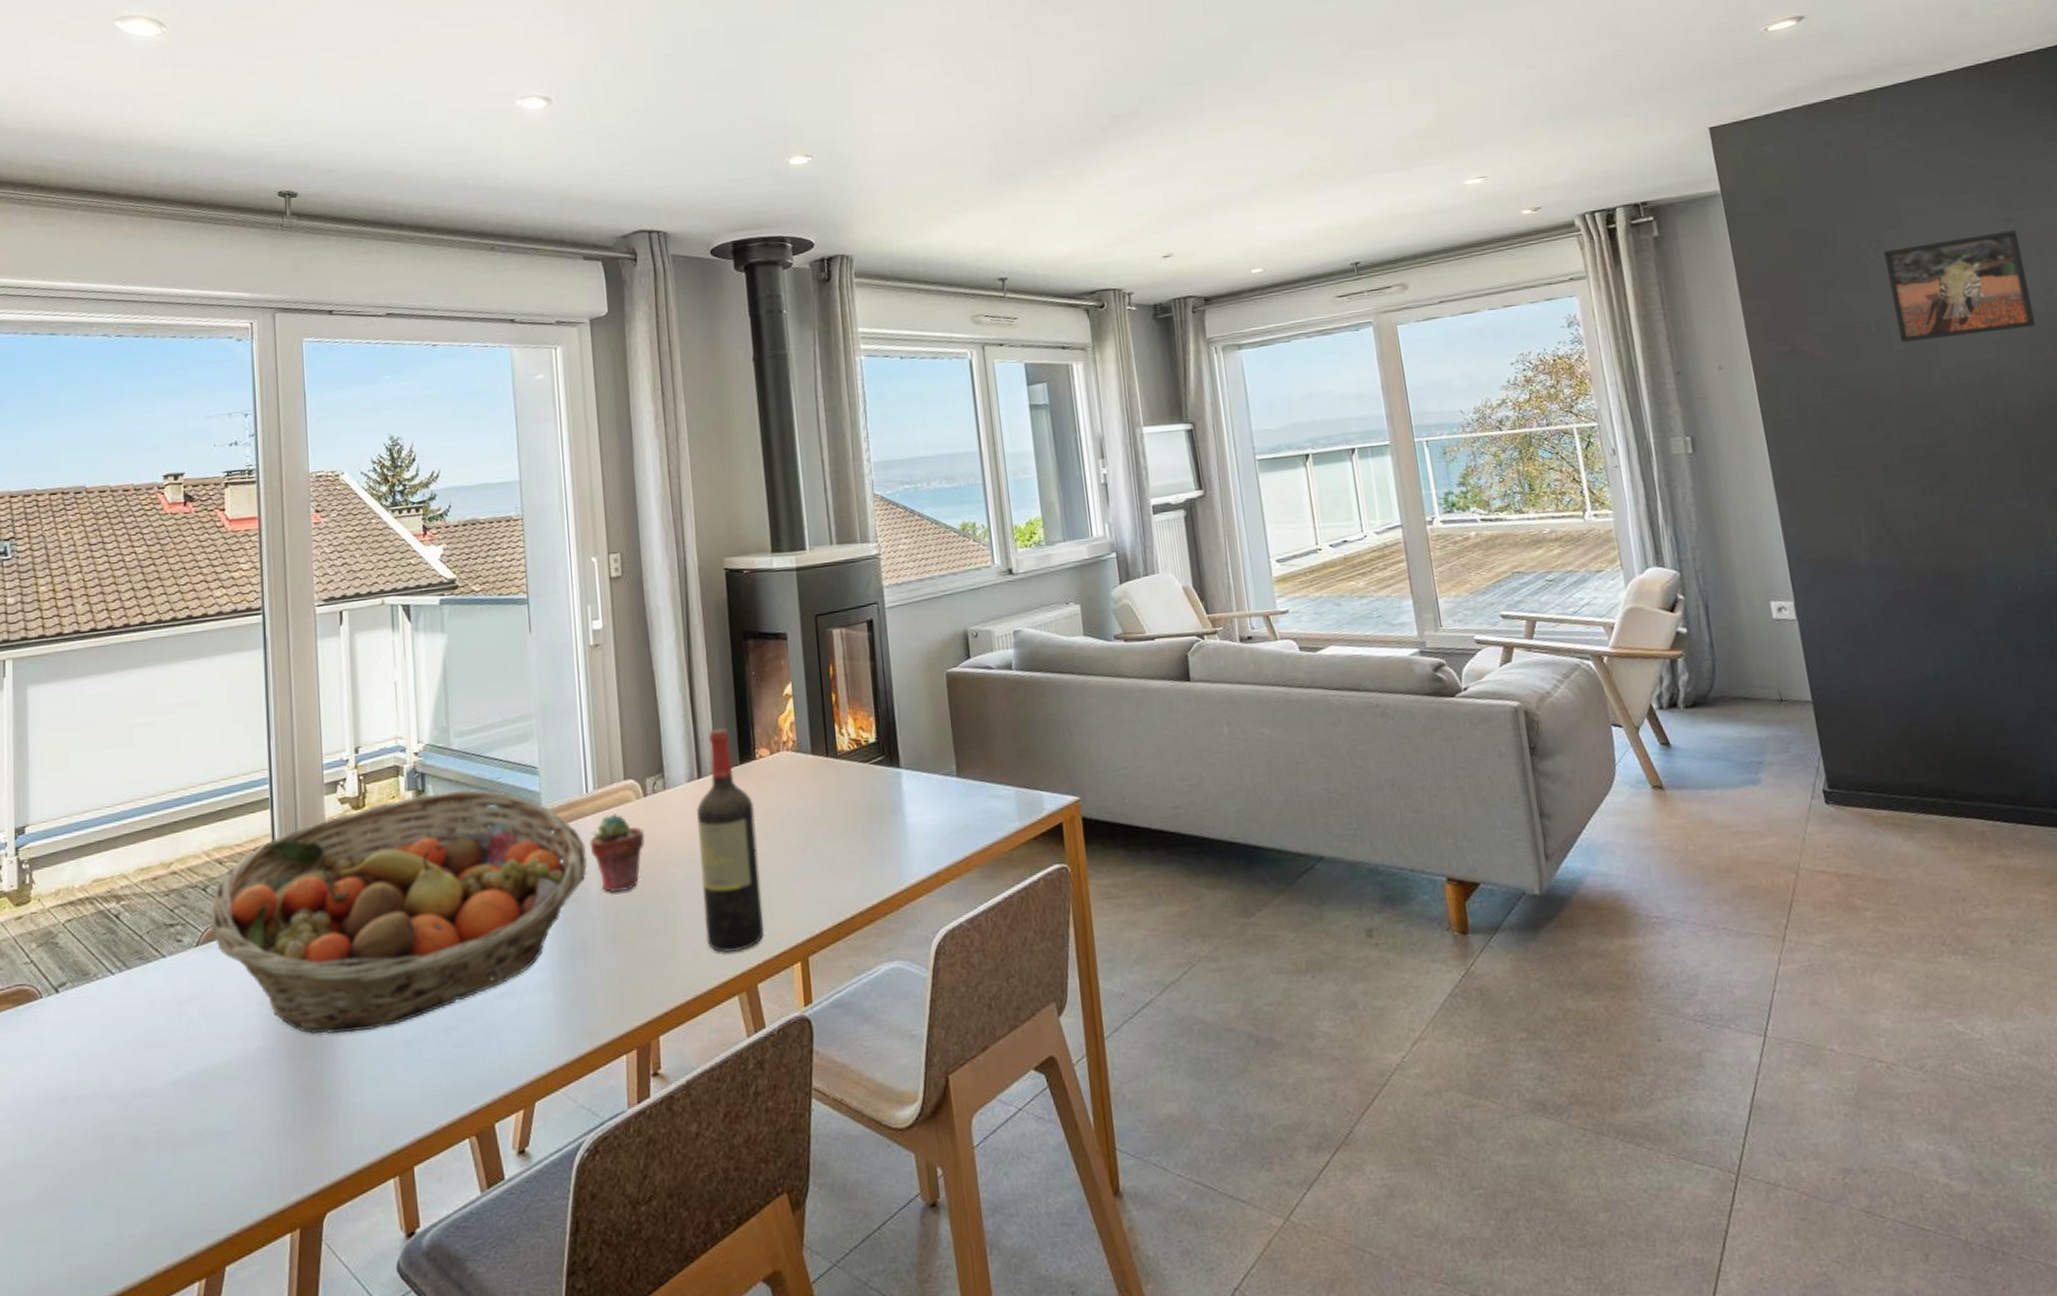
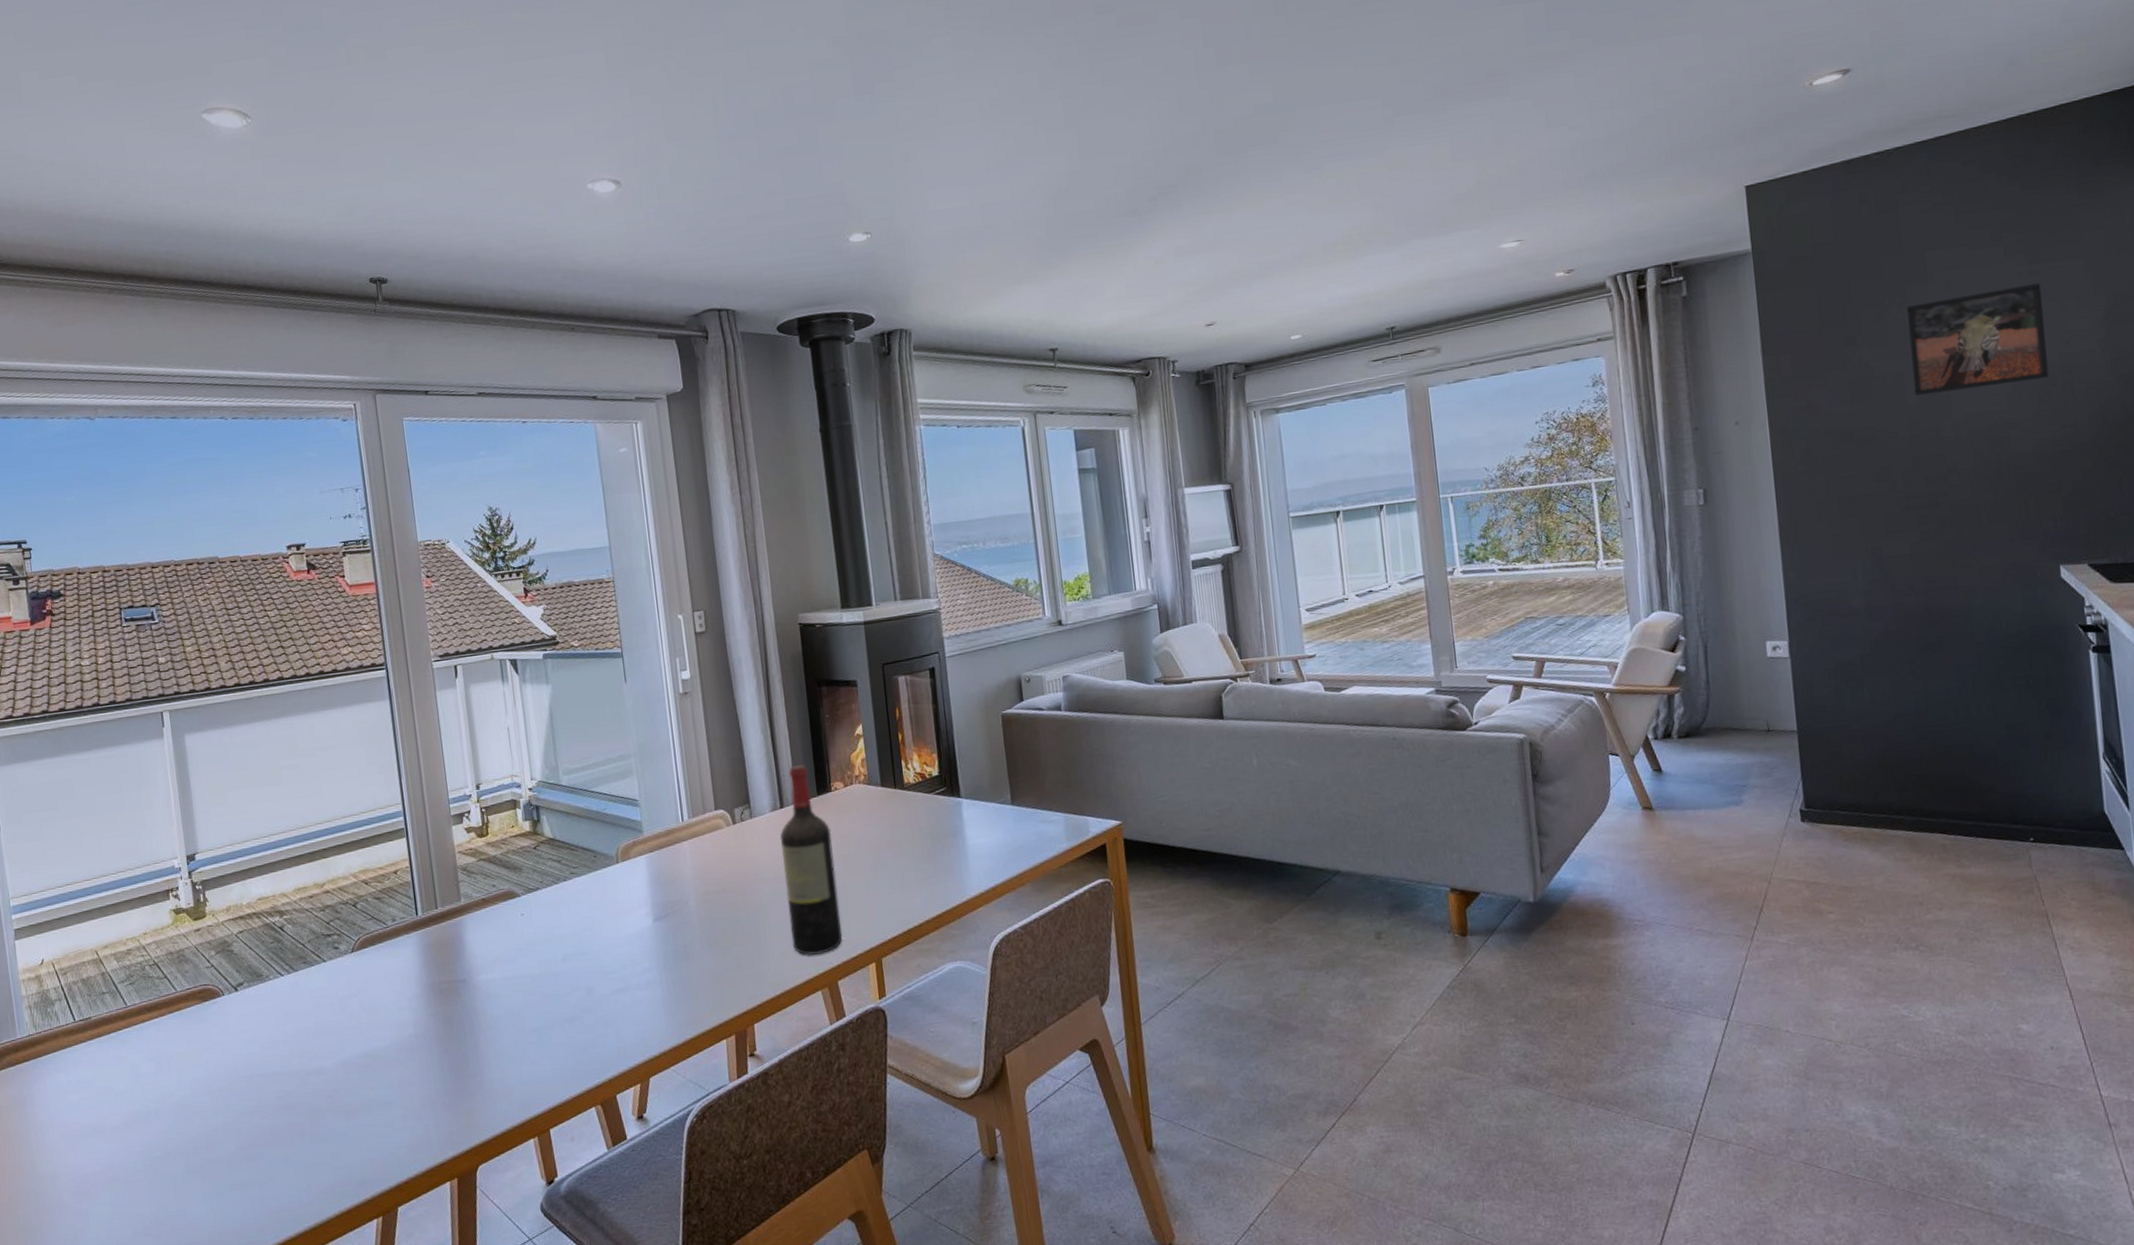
fruit basket: present [209,790,587,1035] -> none [361,820,686,1024]
potted succulent: present [589,814,645,892] -> none [687,839,736,905]

